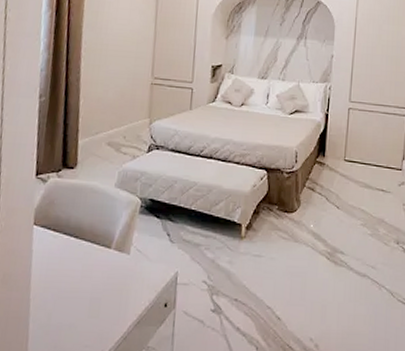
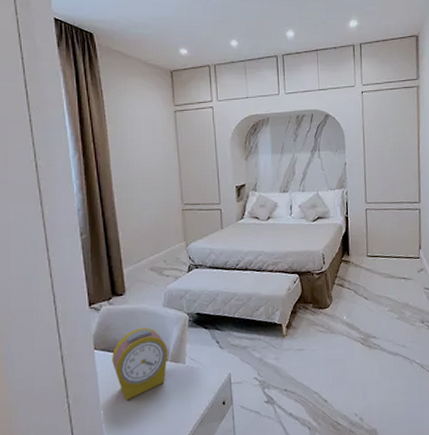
alarm clock: none [50,207,113,287] -> present [112,327,168,400]

